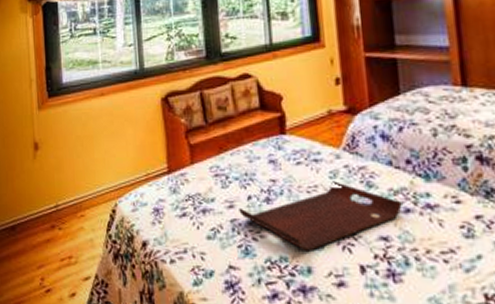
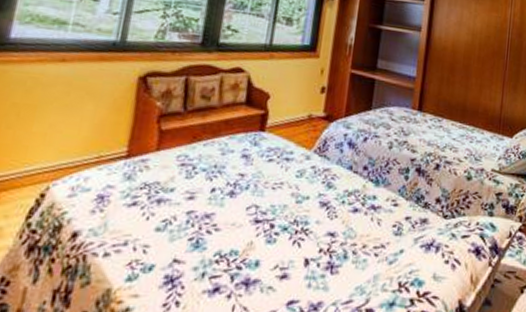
serving tray: present [239,181,402,252] -> none [198,180,353,245]

